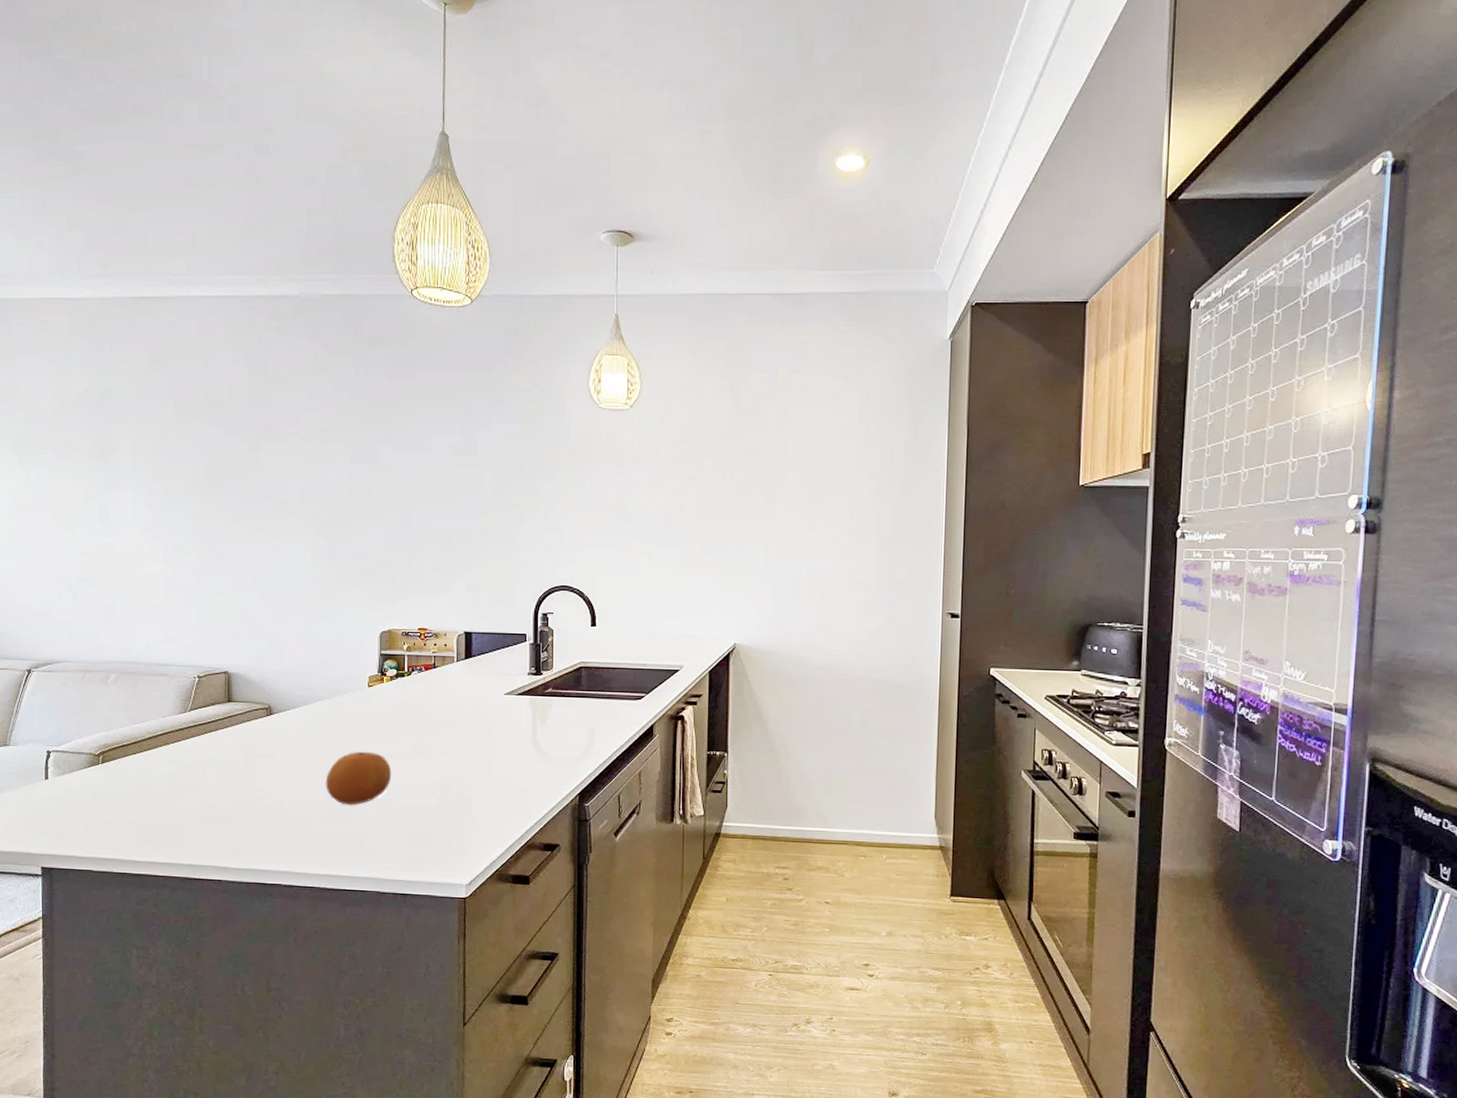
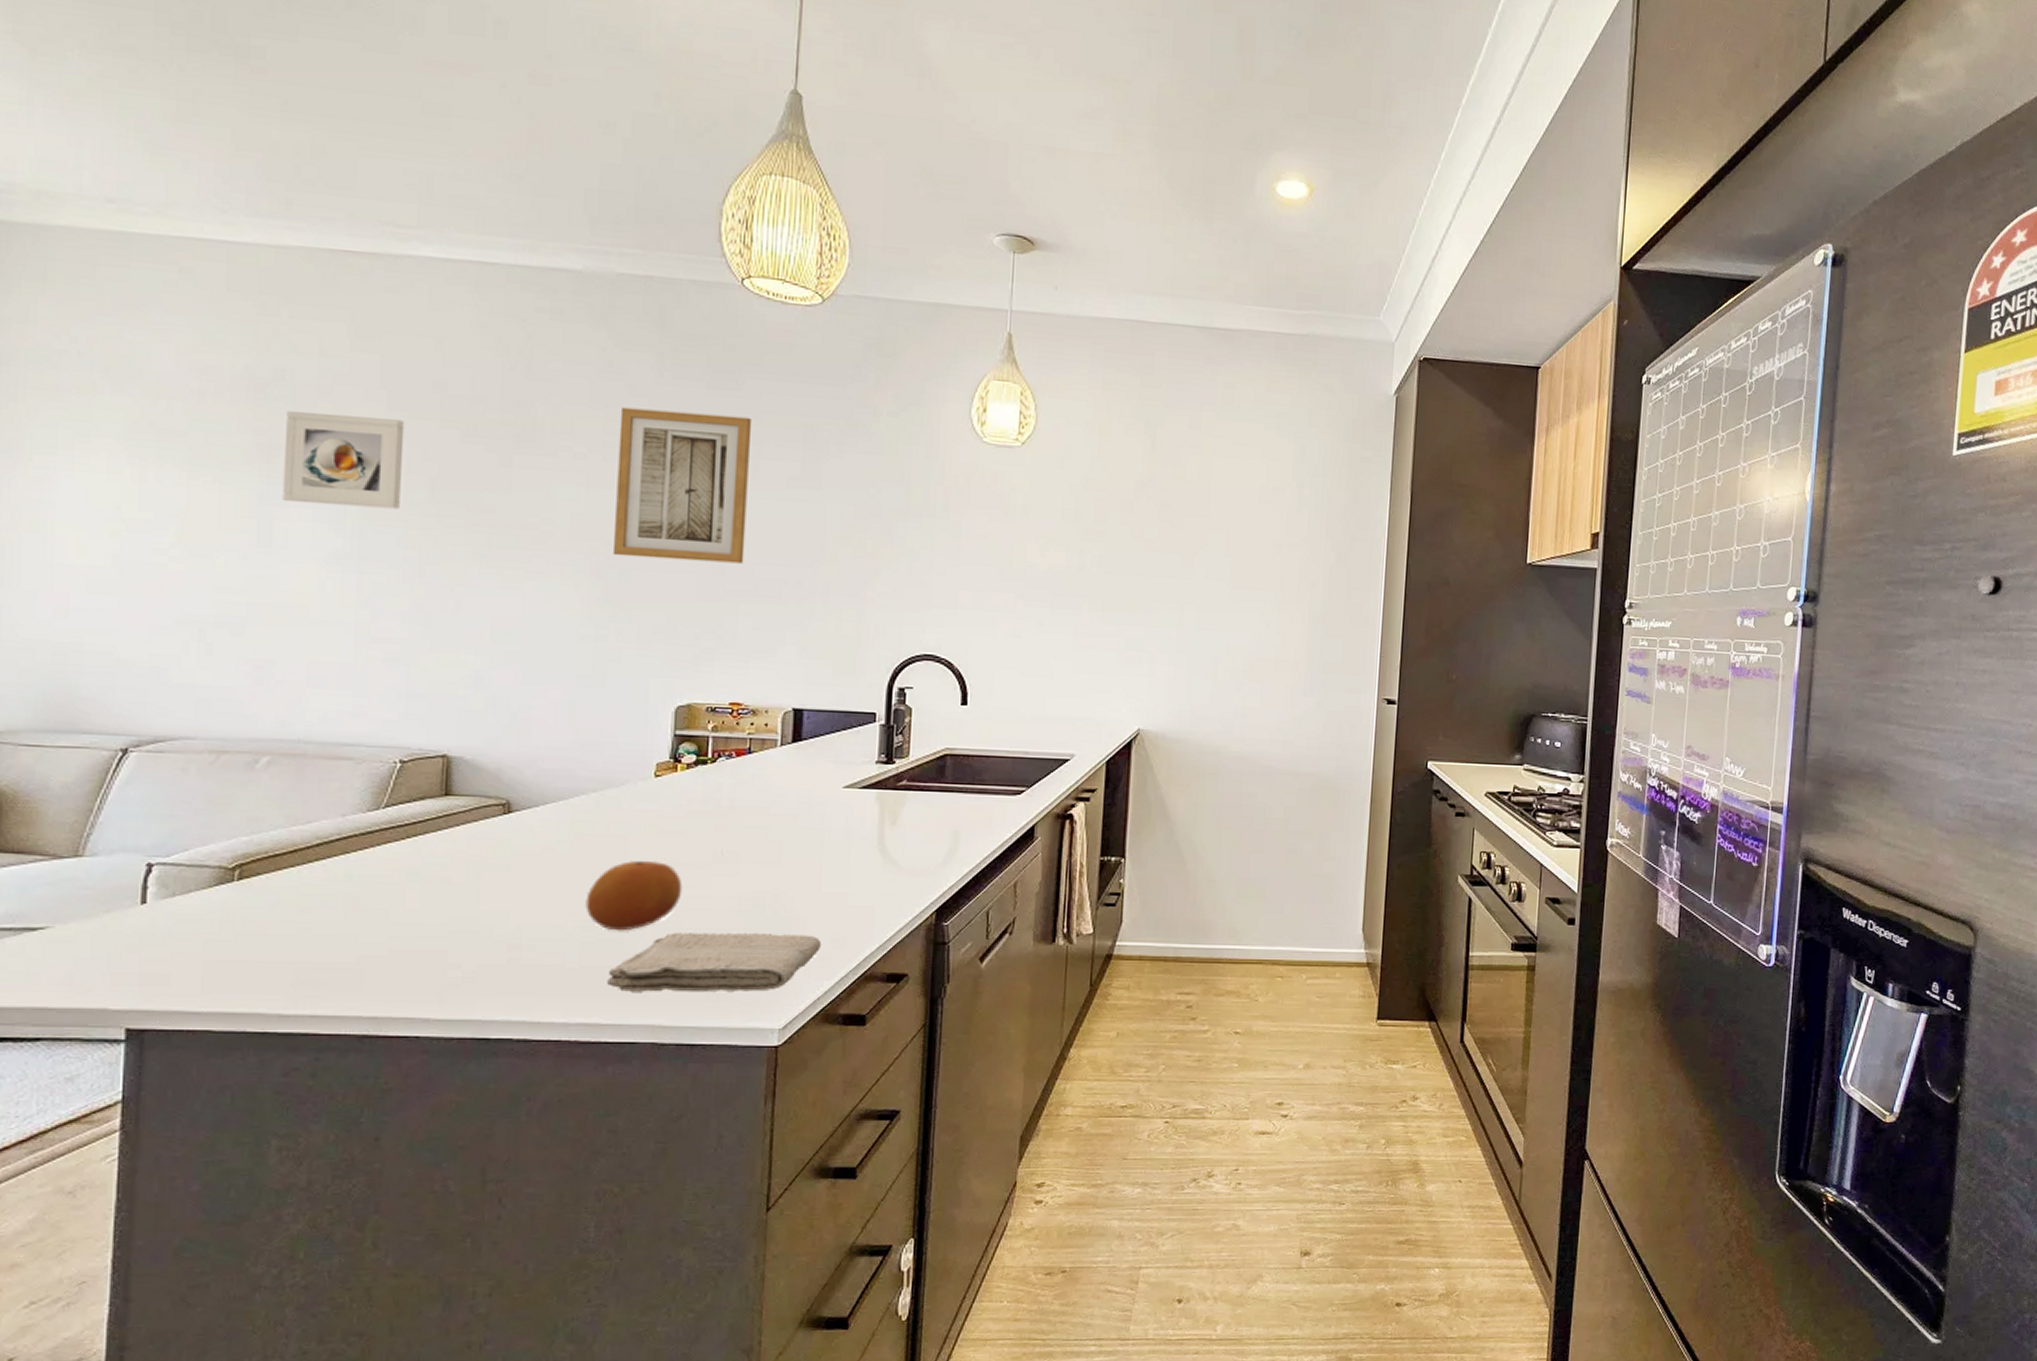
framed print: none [112,419,188,489] -> present [282,410,405,510]
wall art: none [330,400,424,518] -> present [612,407,753,564]
washcloth: none [343,807,494,855] -> present [607,932,822,993]

